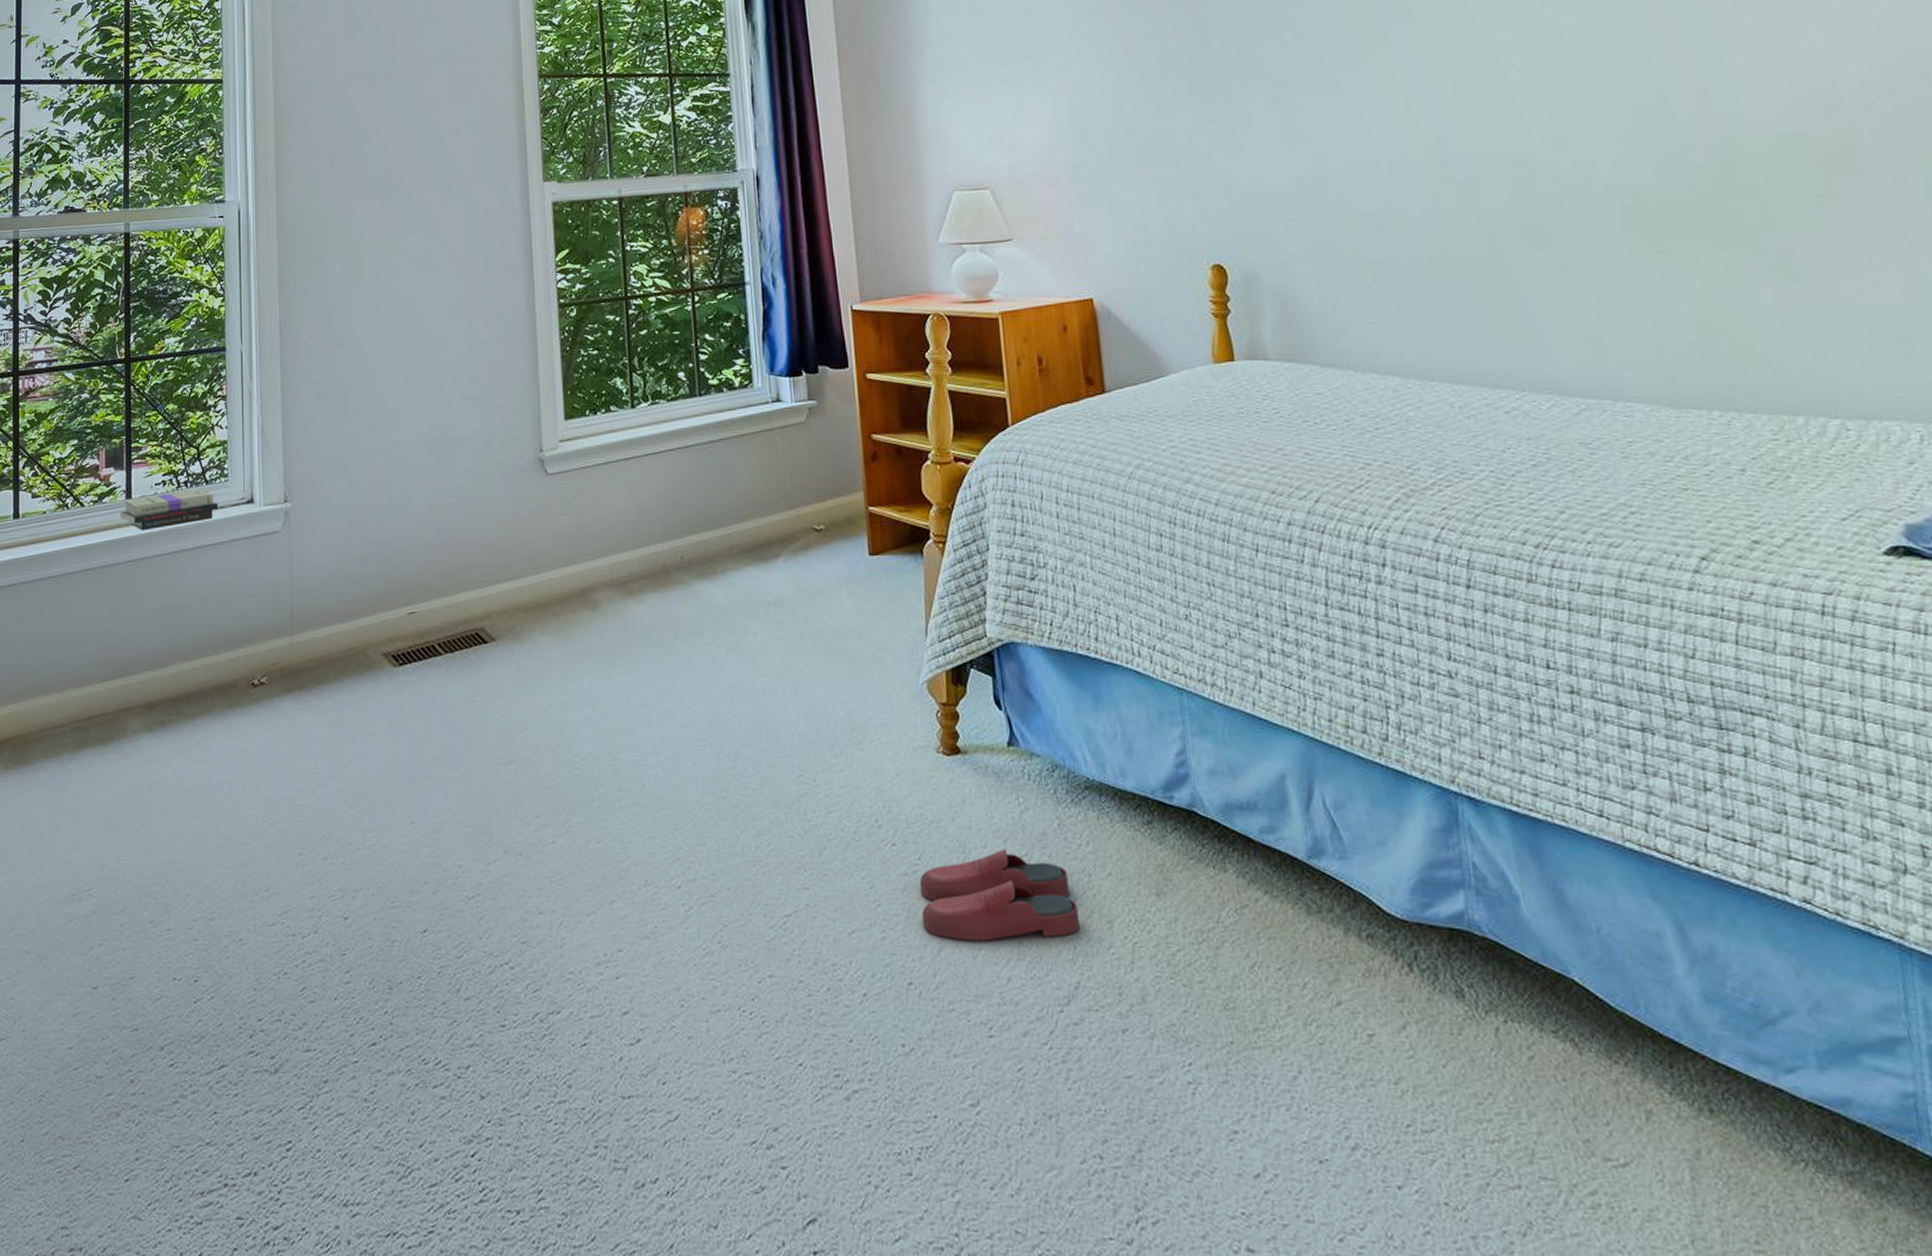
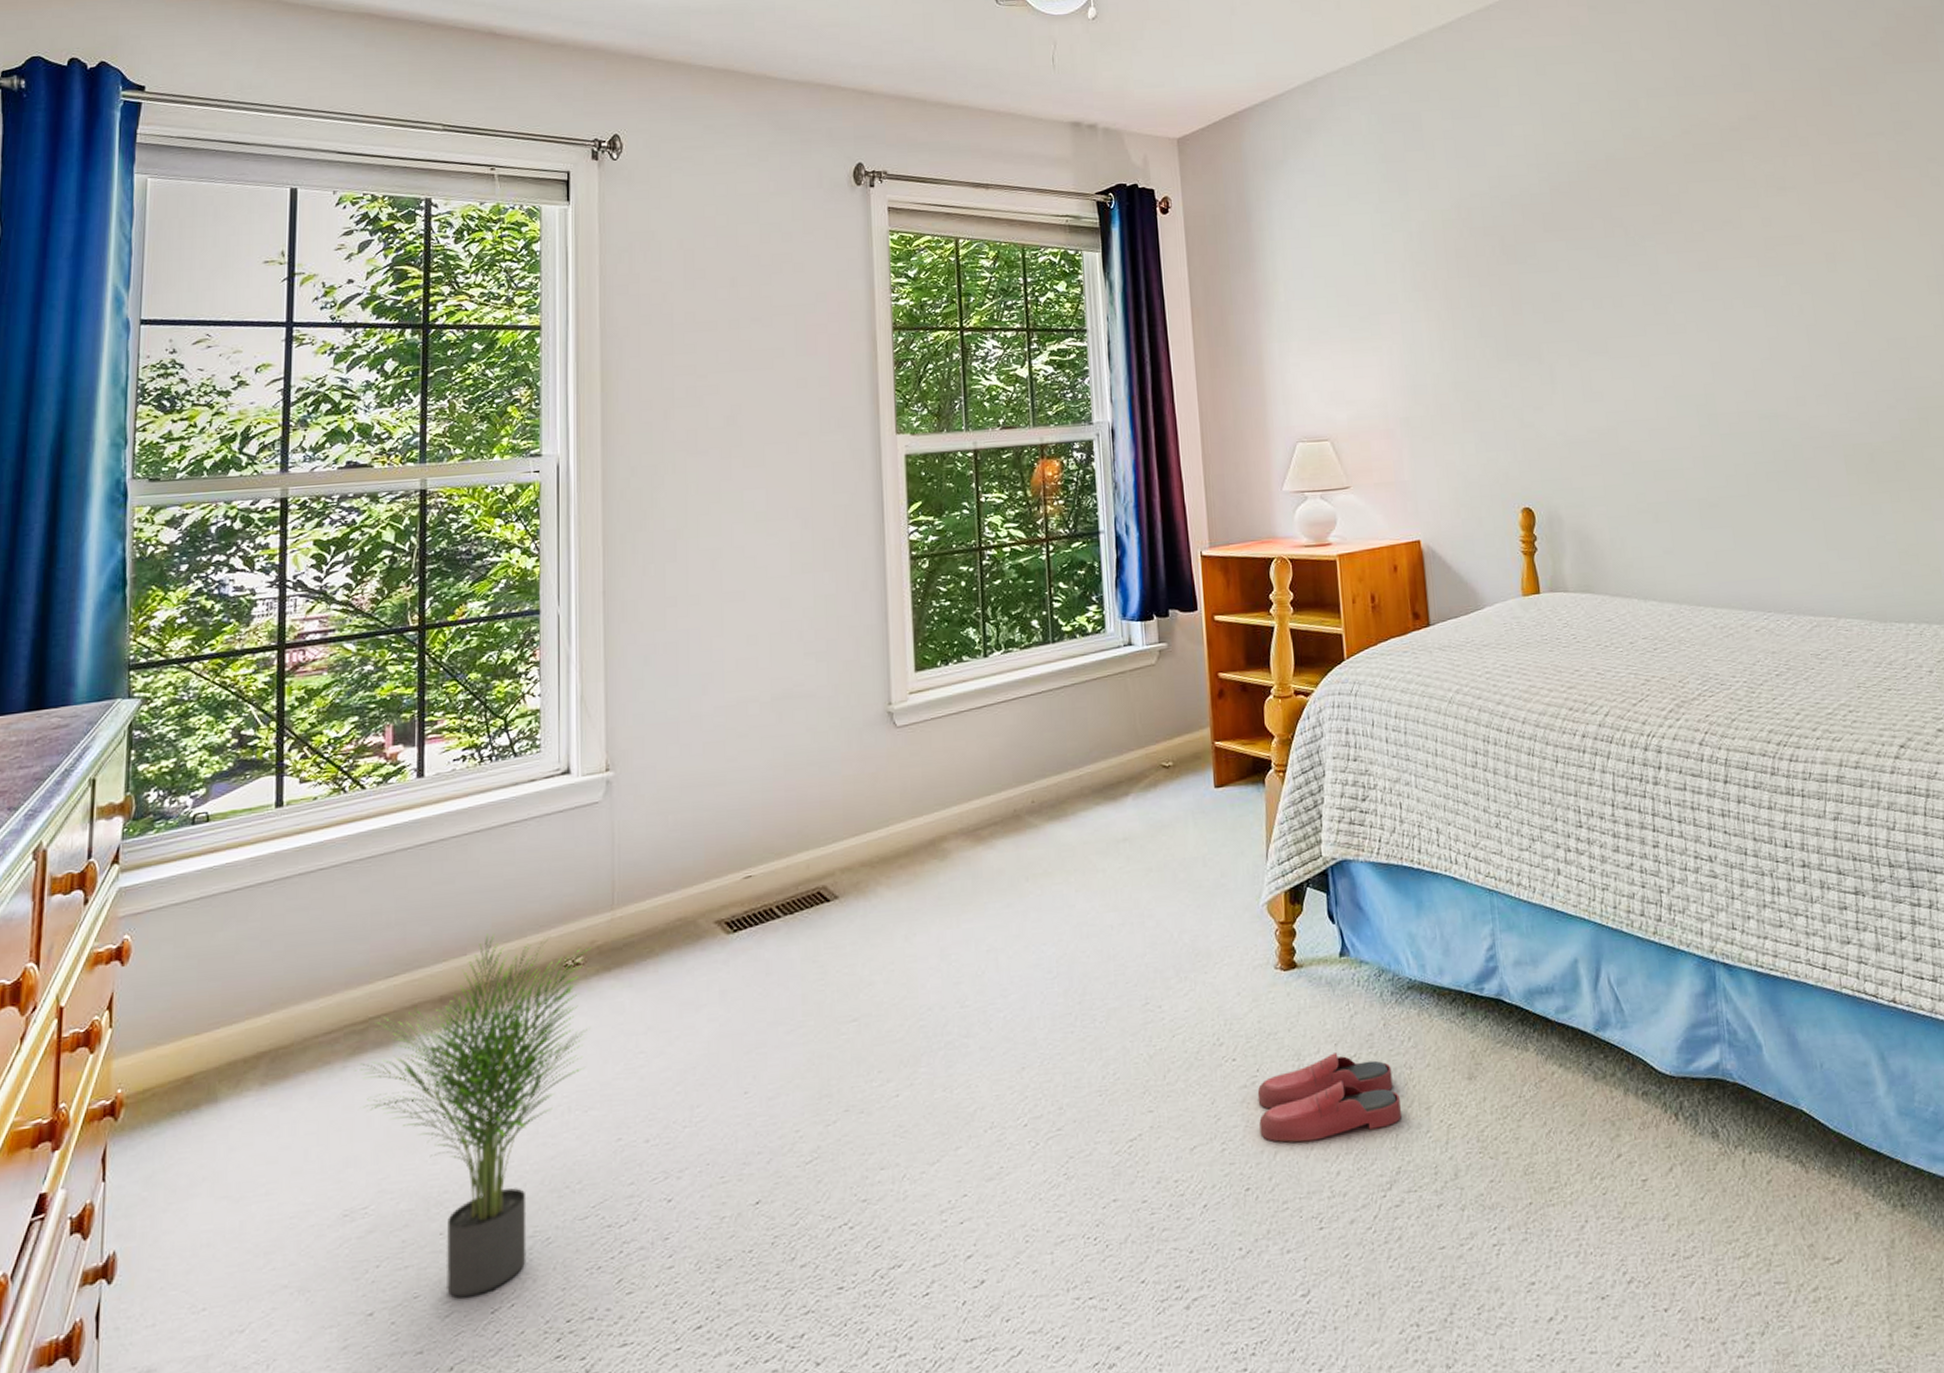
potted plant: none [79,648,274,985] -> present [354,933,591,1298]
books: present [120,488,219,531] -> none [410,762,529,811]

